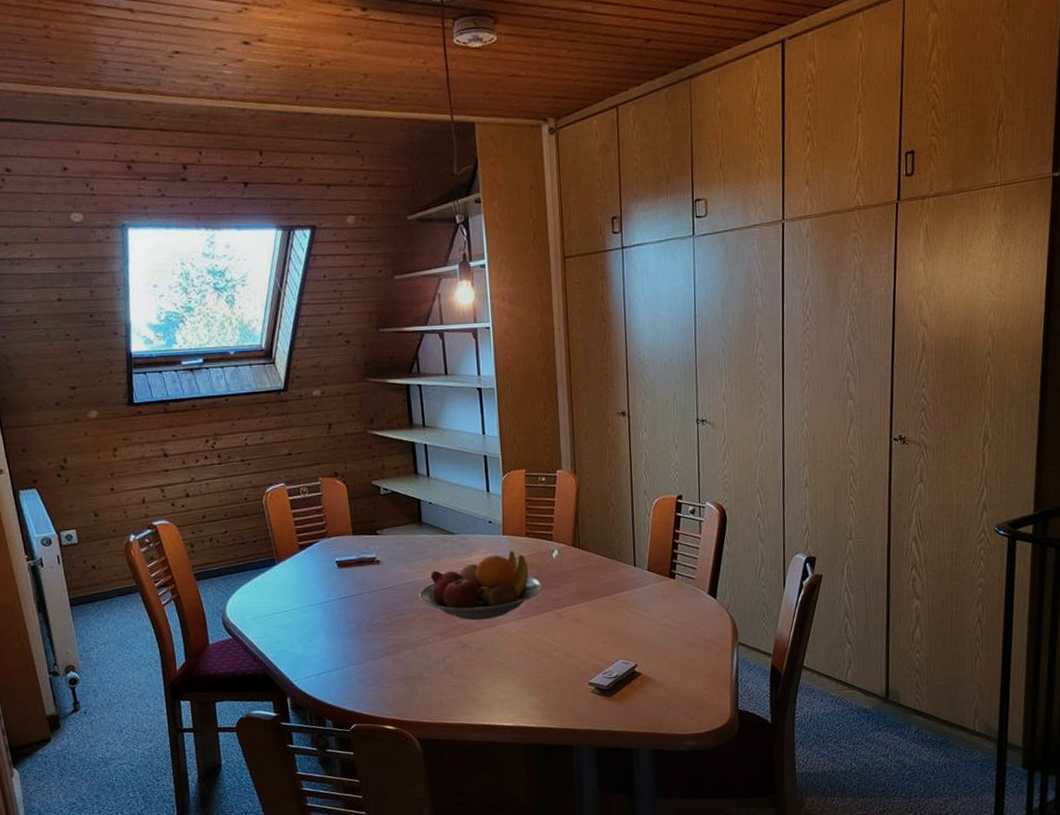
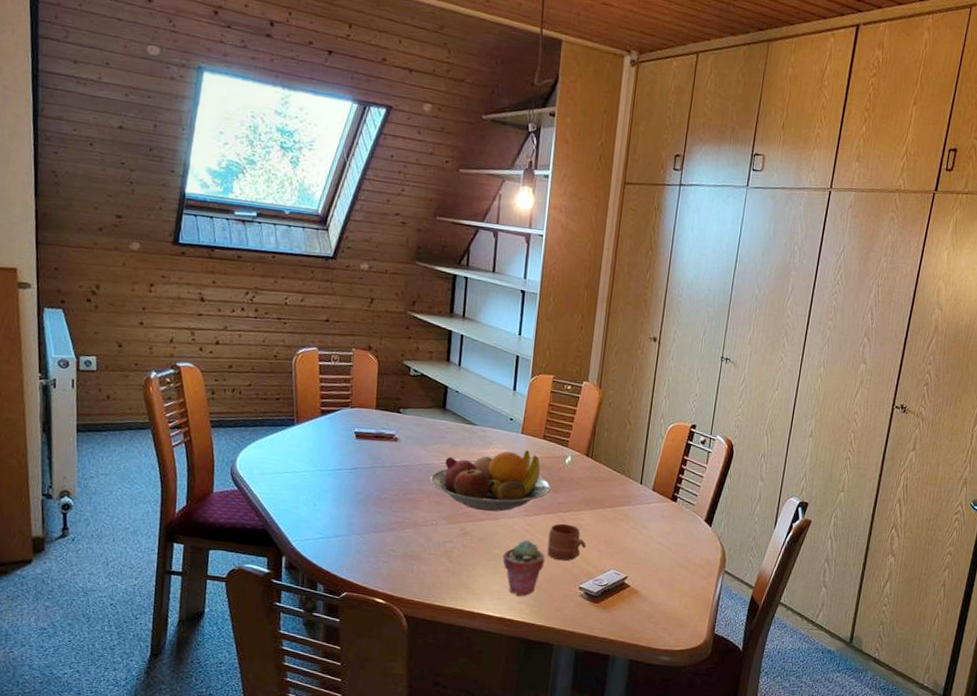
potted succulent: none [505,643,549,701] -> present [503,540,545,596]
mug: none [548,619,589,659] -> present [547,523,586,561]

